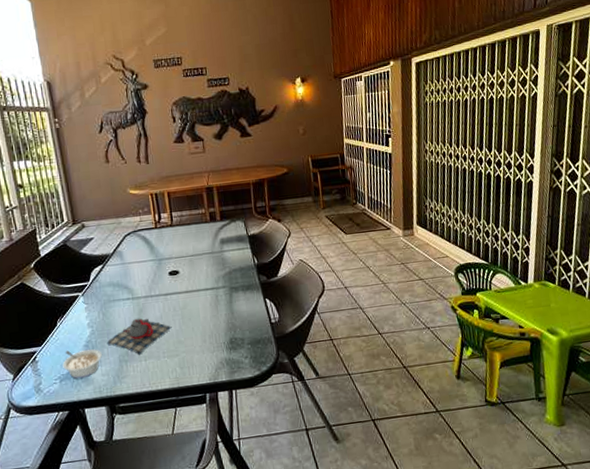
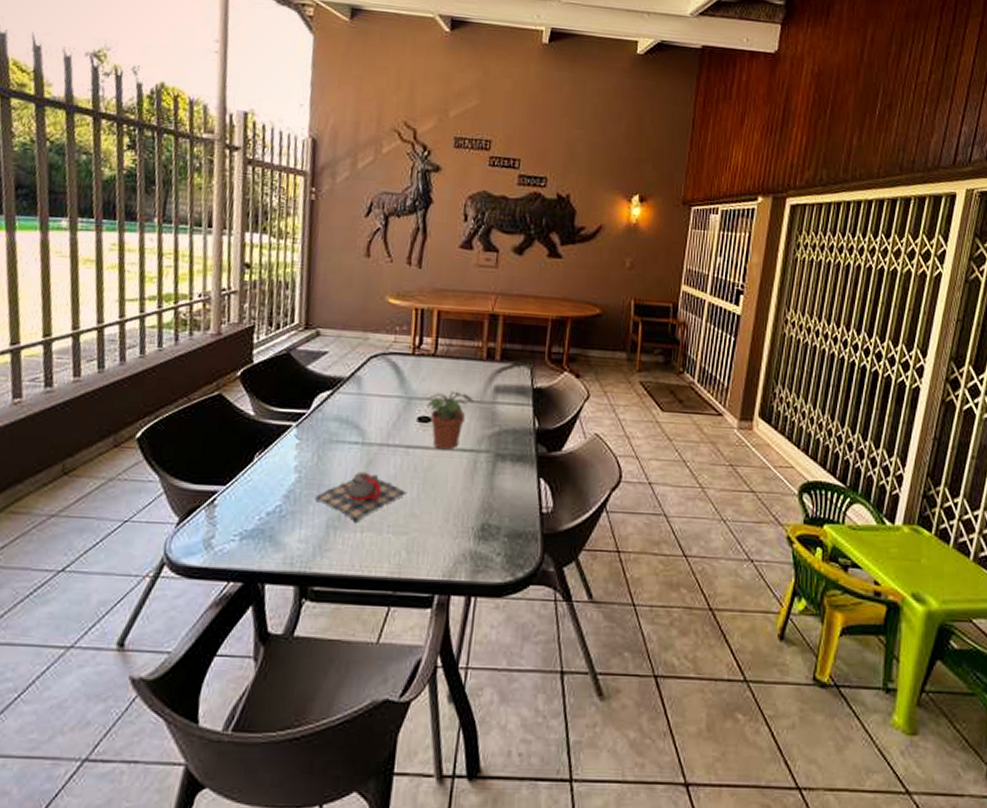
legume: present [62,348,102,379] -> none [248,498,305,541]
potted plant: none [172,248,207,292] -> present [426,391,474,450]

